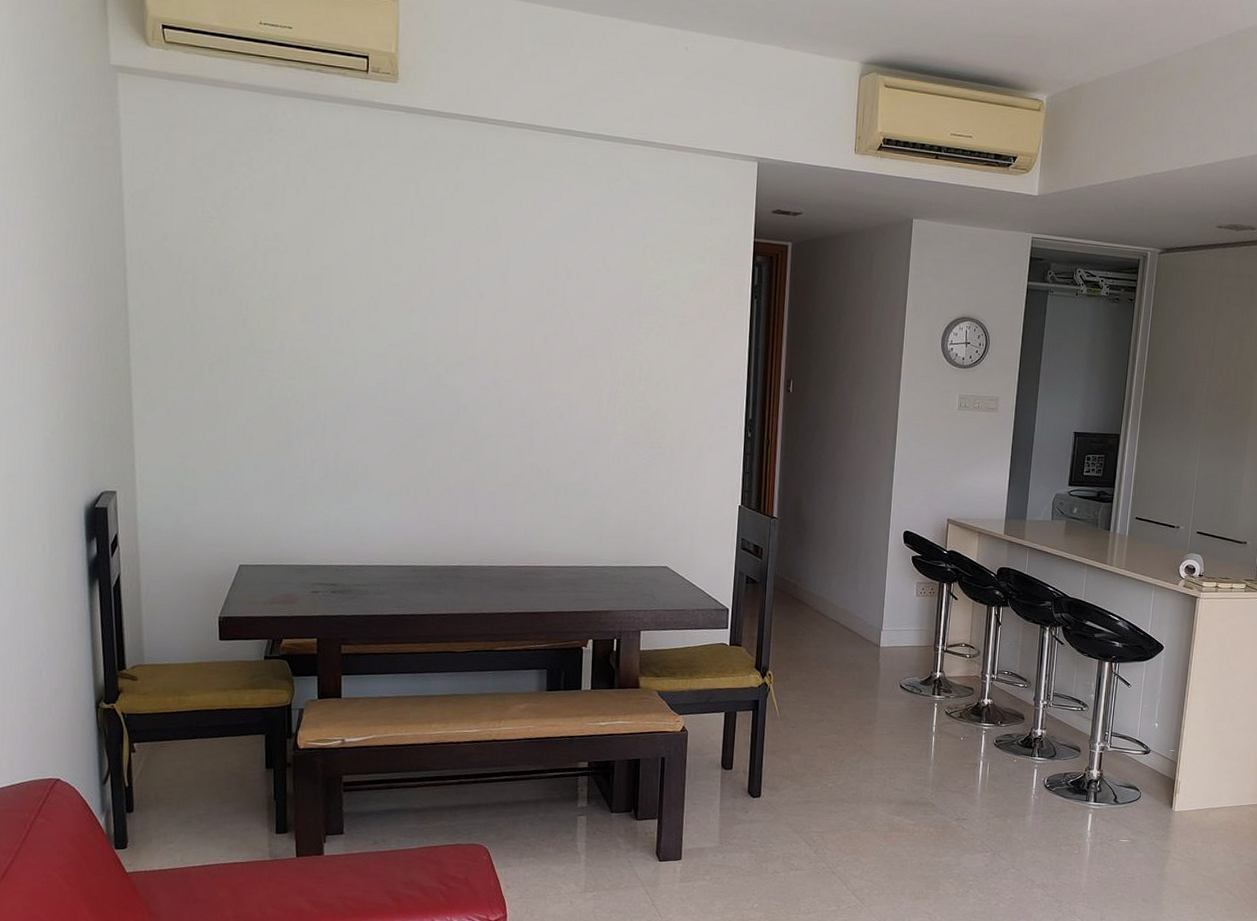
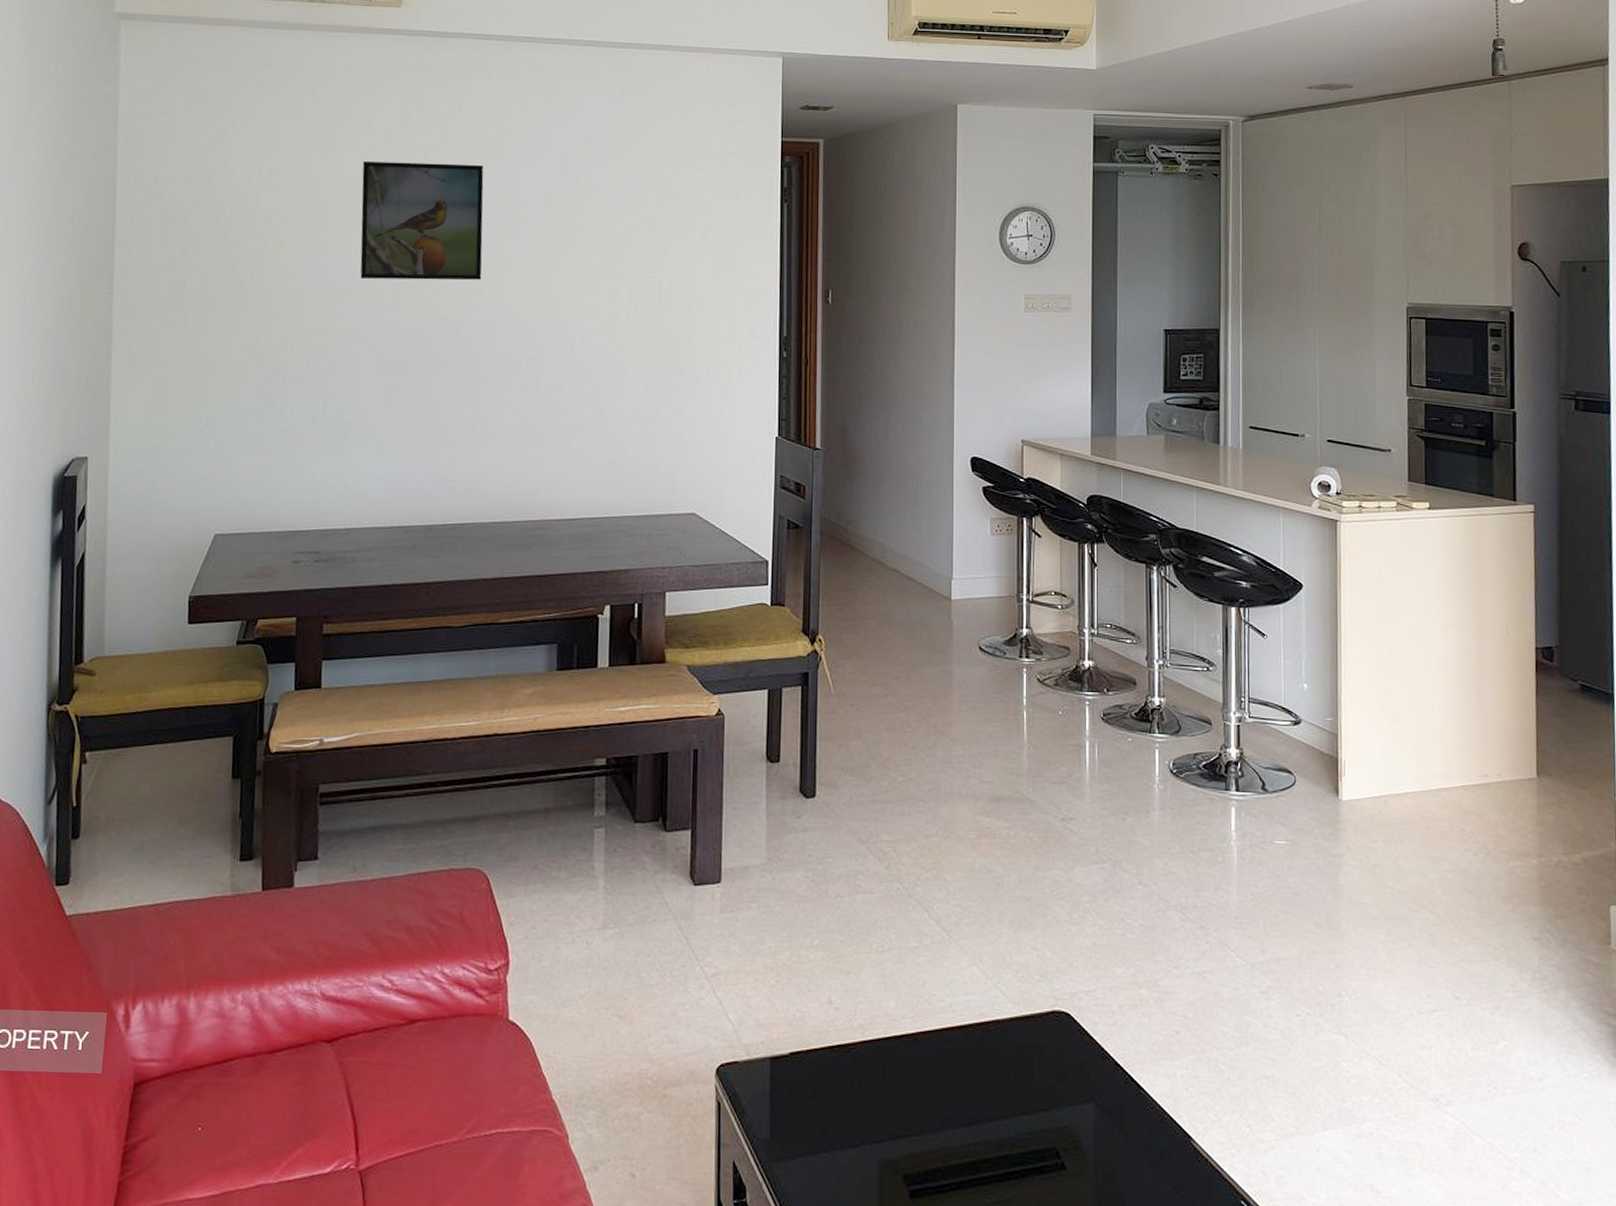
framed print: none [364,233,480,352] -> present [360,162,484,280]

